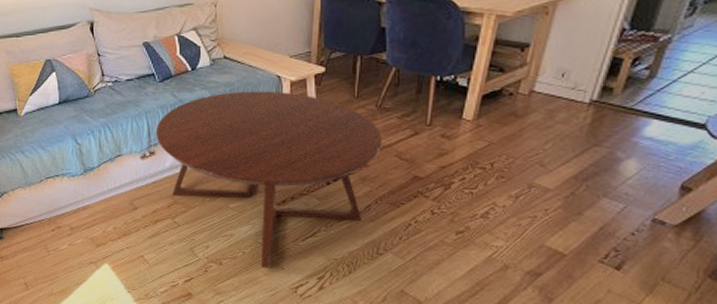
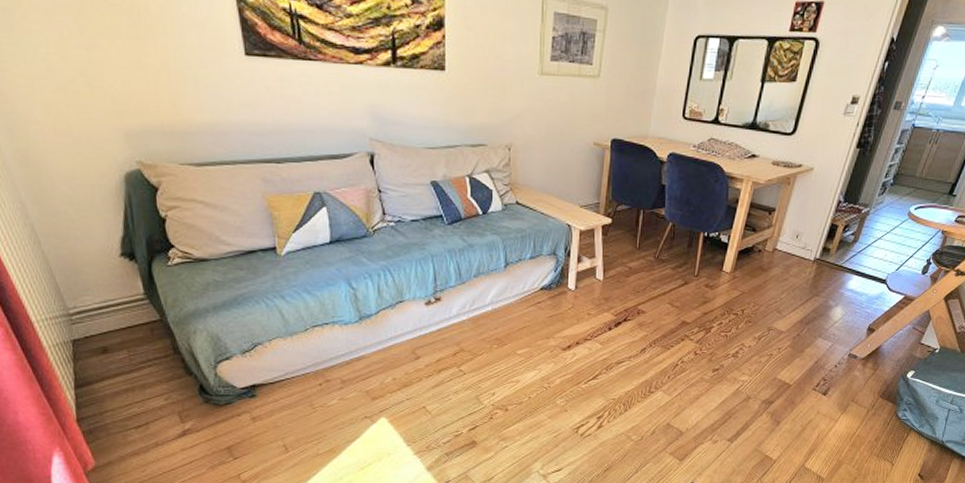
coffee table: present [155,91,382,269] -> none [442,238,658,412]

